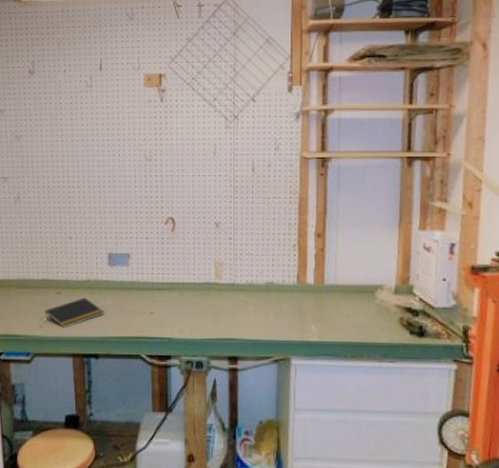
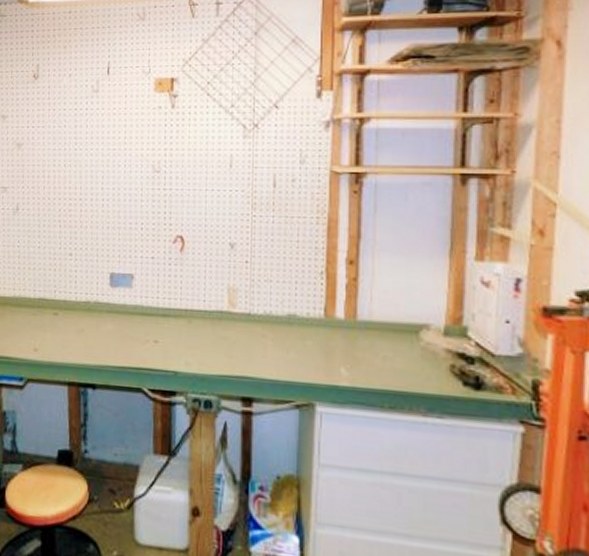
notepad: present [44,297,104,328] -> none [39,320,104,353]

